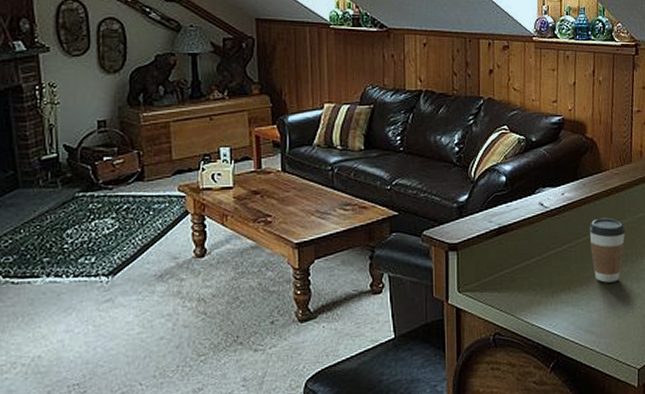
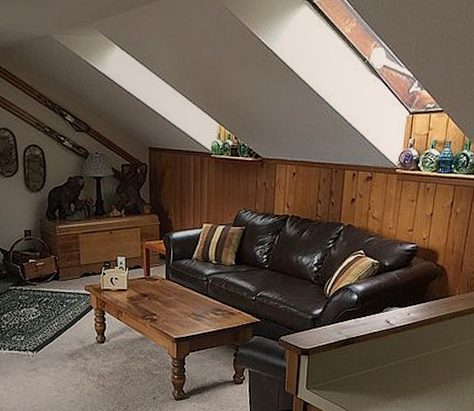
coffee cup: present [589,217,626,283] -> none [429,337,464,394]

